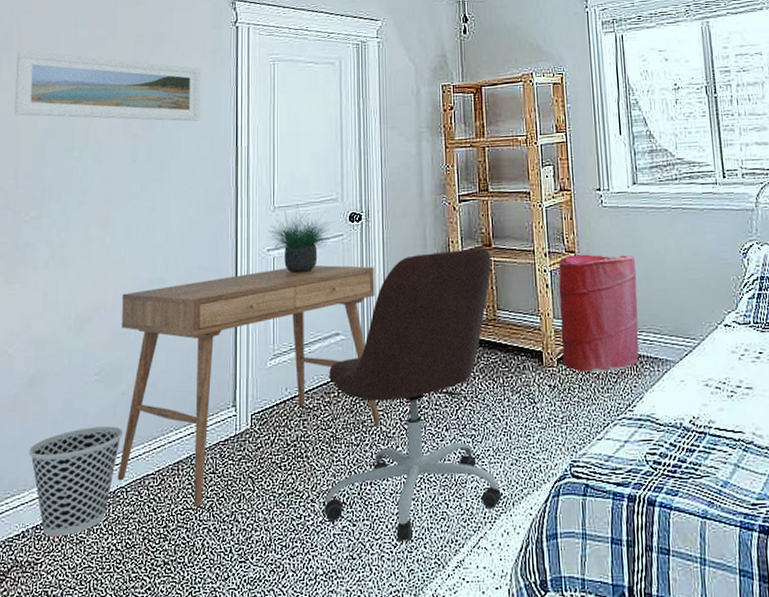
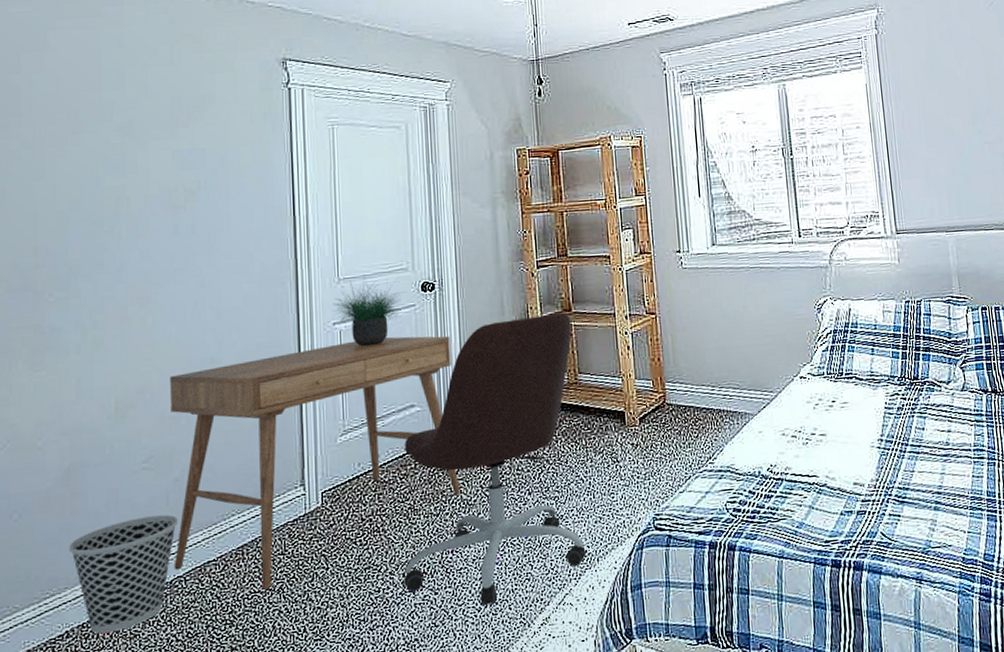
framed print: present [14,51,201,122] -> none [27,114,252,191]
laundry hamper: present [559,254,639,373] -> none [640,314,719,430]

